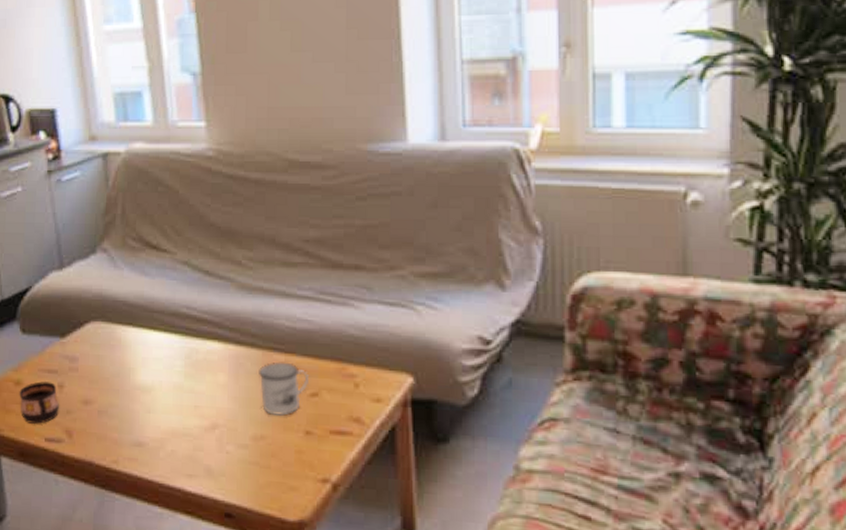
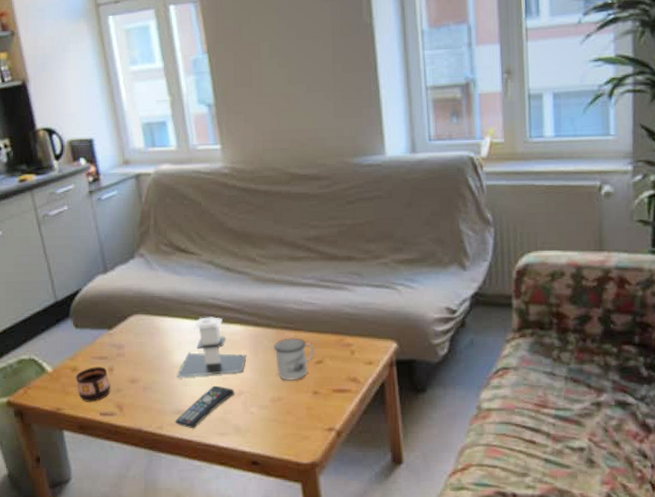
remote control: none [133,415,209,466] -> present [174,385,235,428]
architectural model: none [139,329,225,402] -> present [177,317,247,378]

